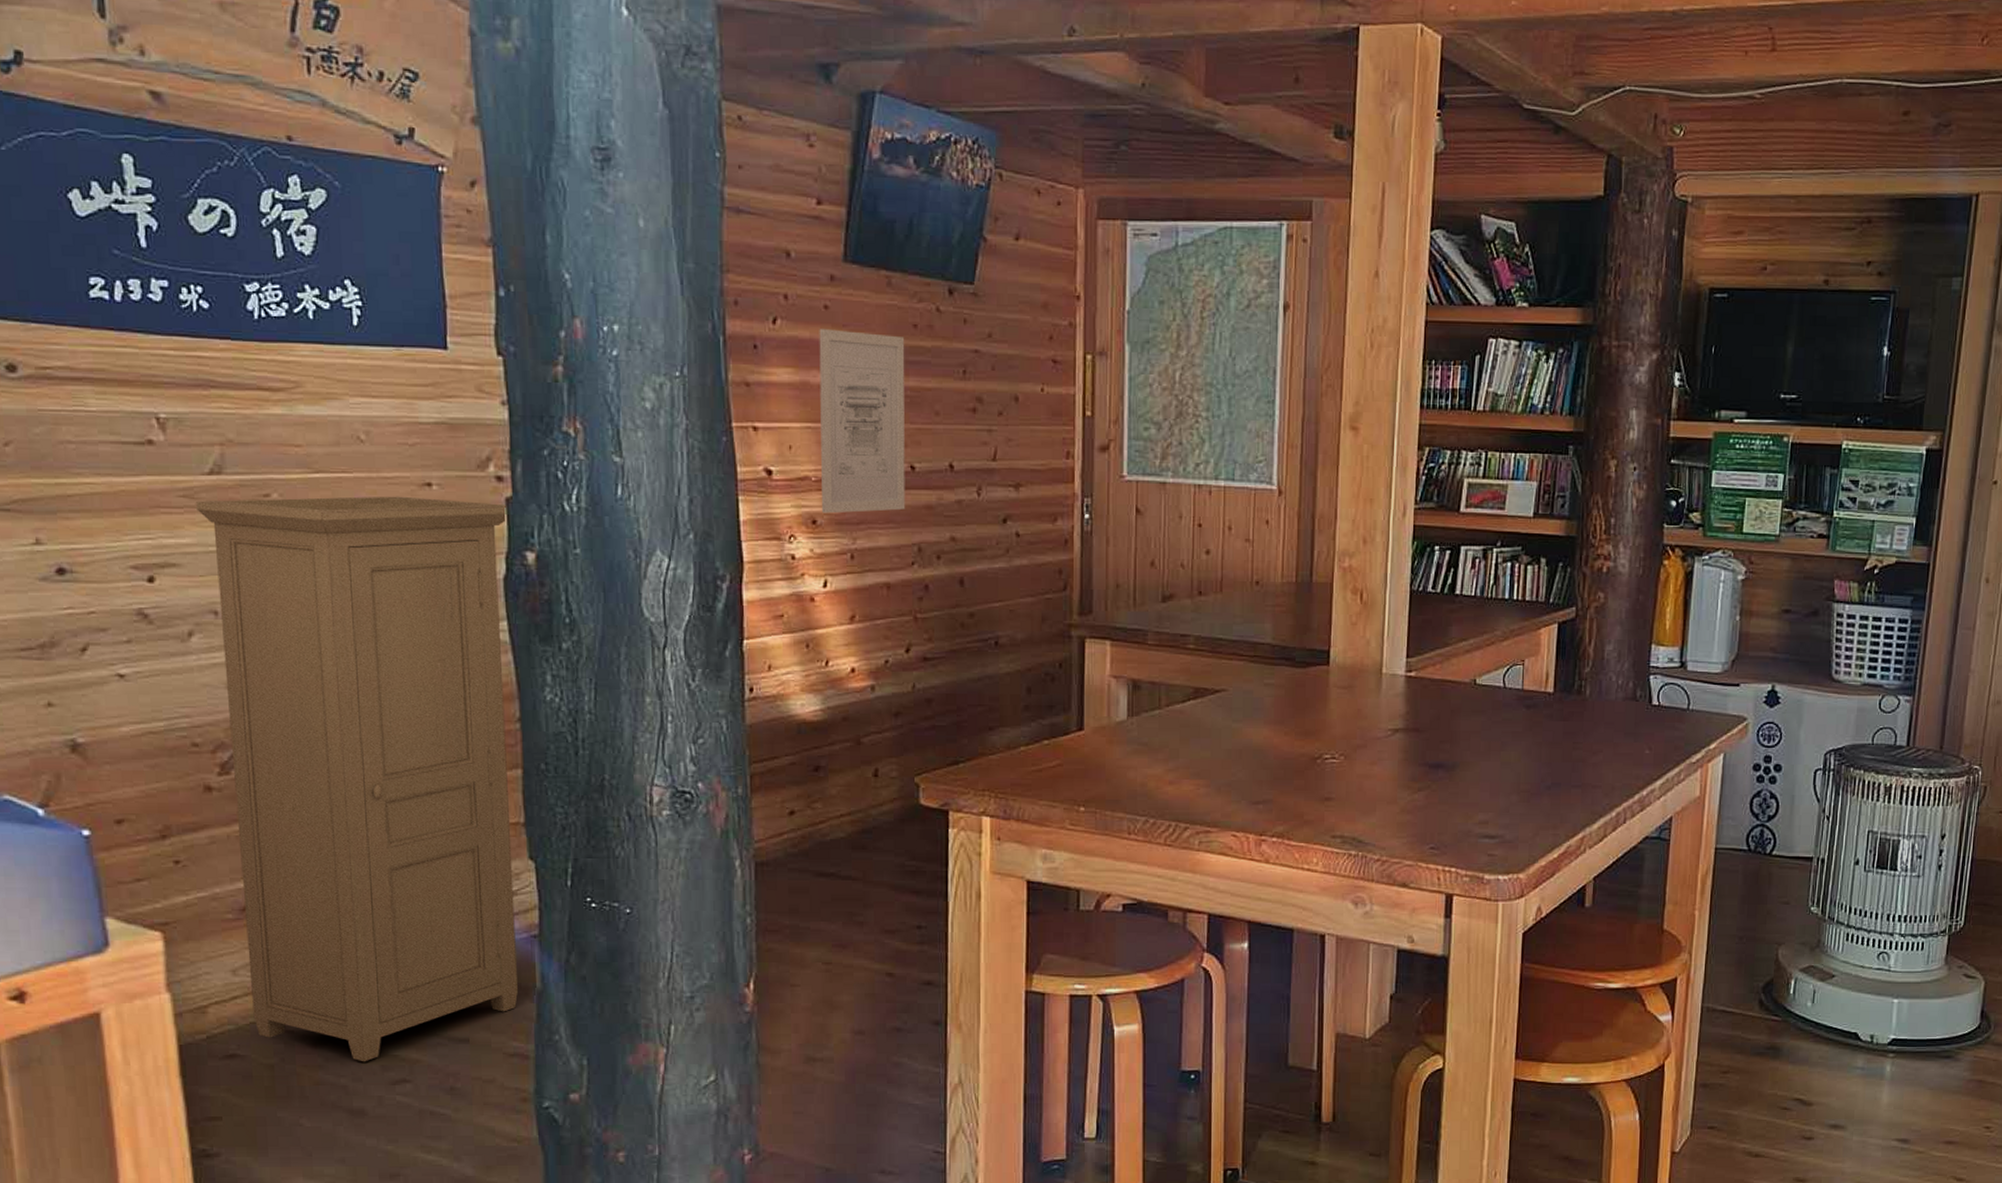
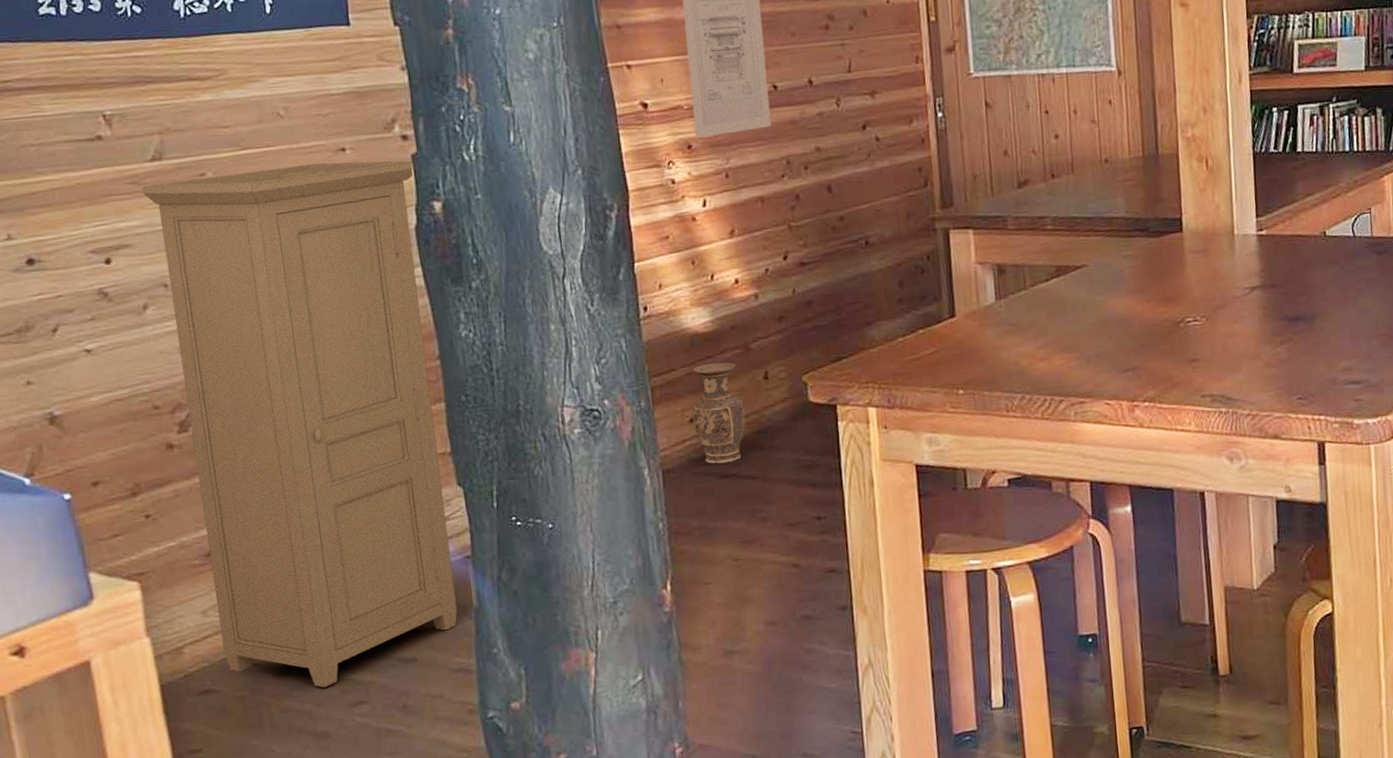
vase: none [793,754,850,862] -> present [692,362,745,465]

